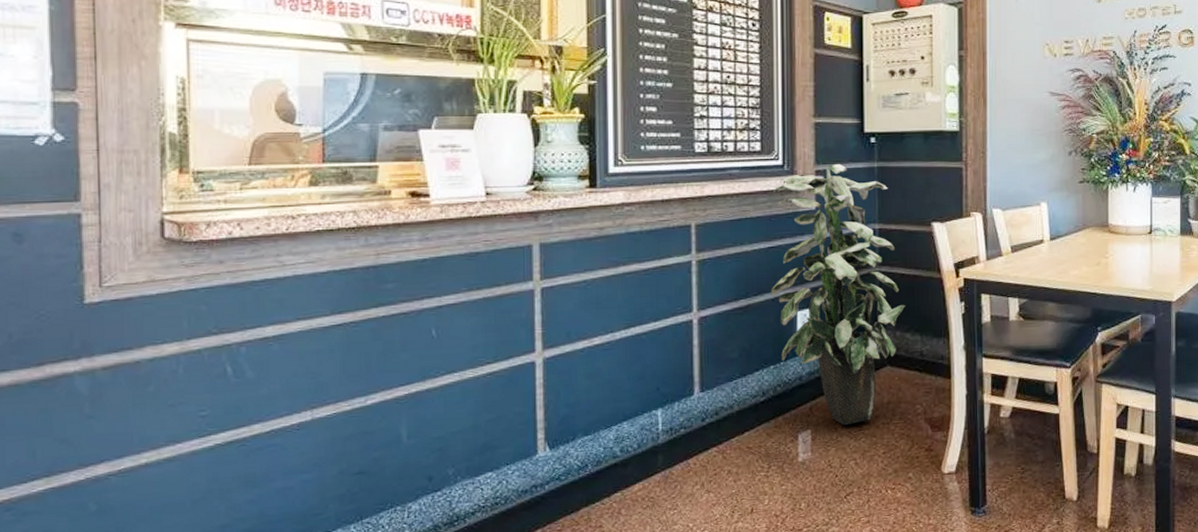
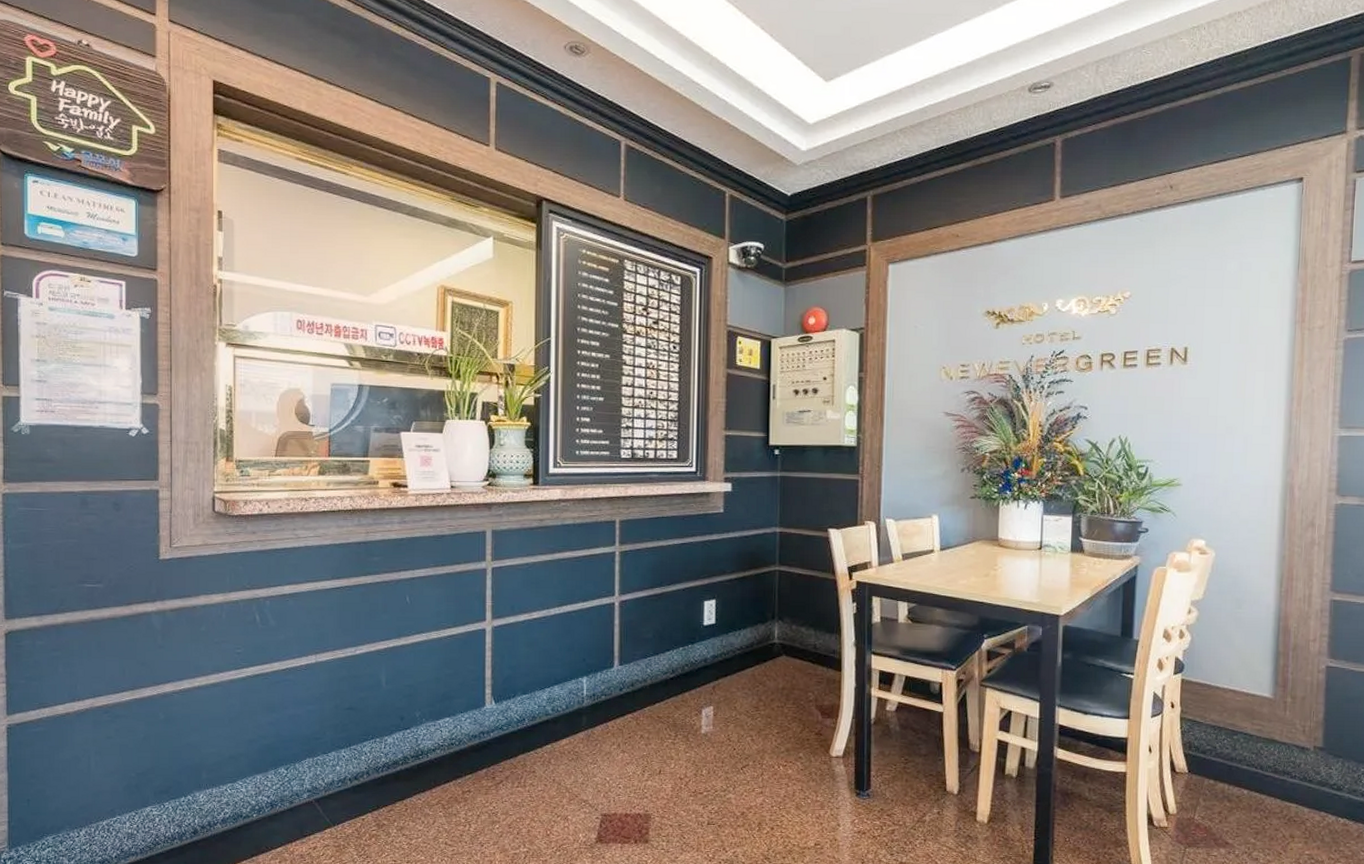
indoor plant: present [770,164,906,425] -> none [682,473,802,705]

